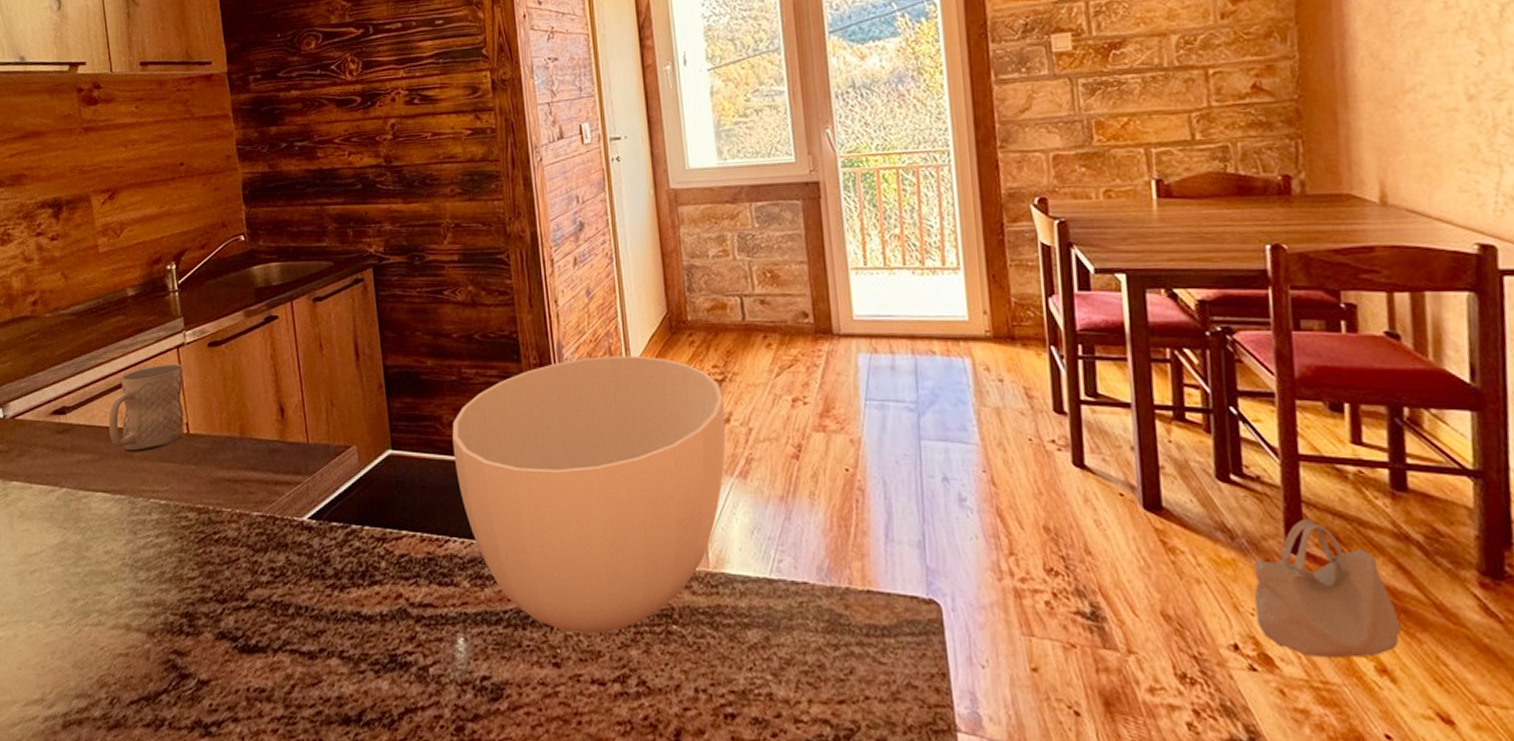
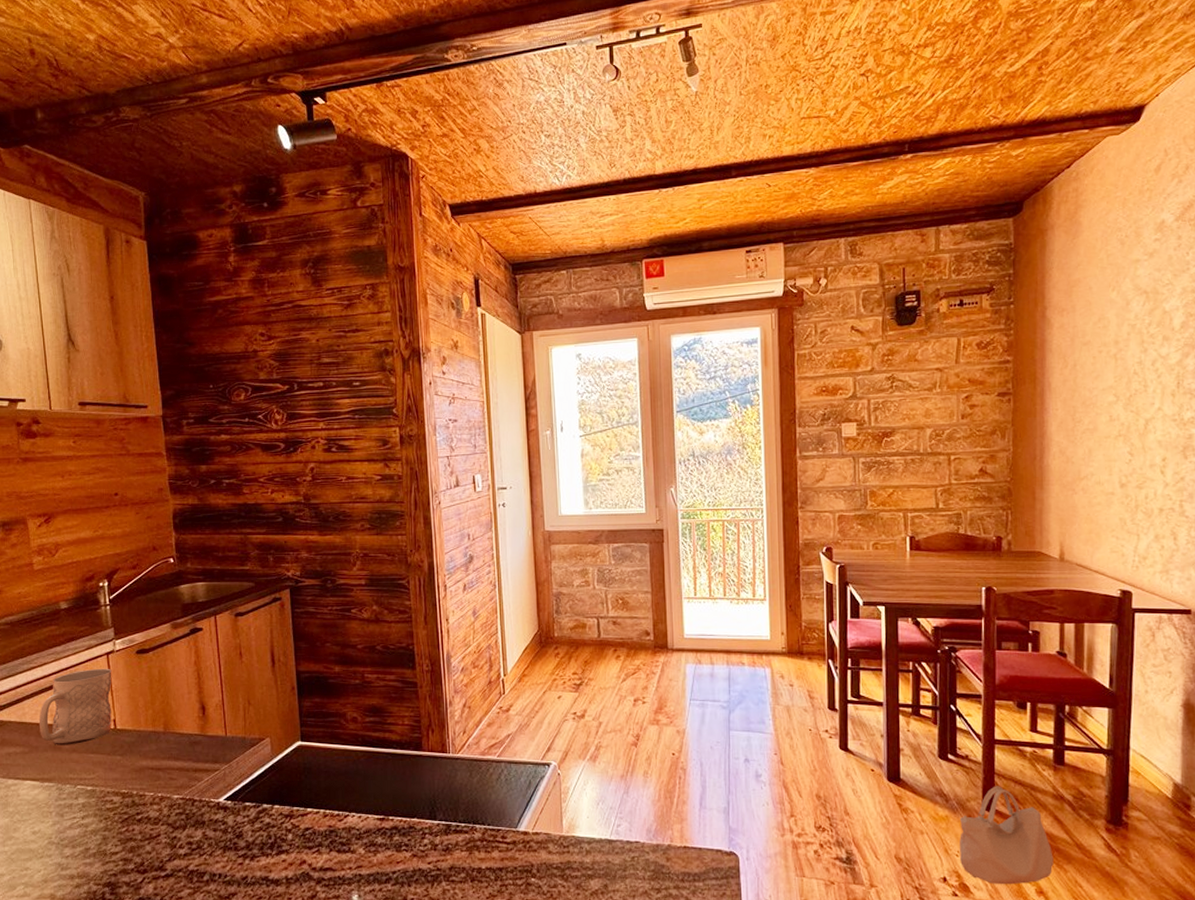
bowl: present [452,355,726,634] -> none [354,664,581,888]

